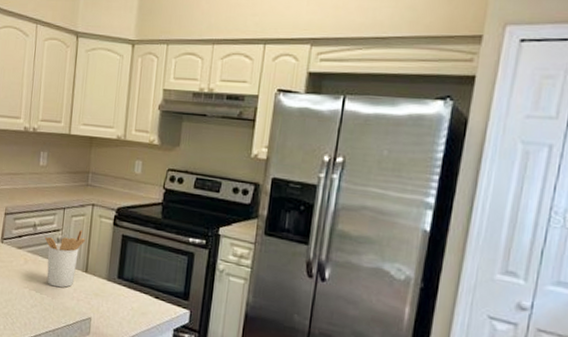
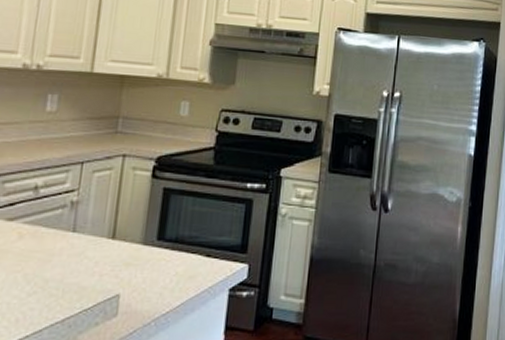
utensil holder: present [44,229,86,288] -> none [51,186,114,264]

